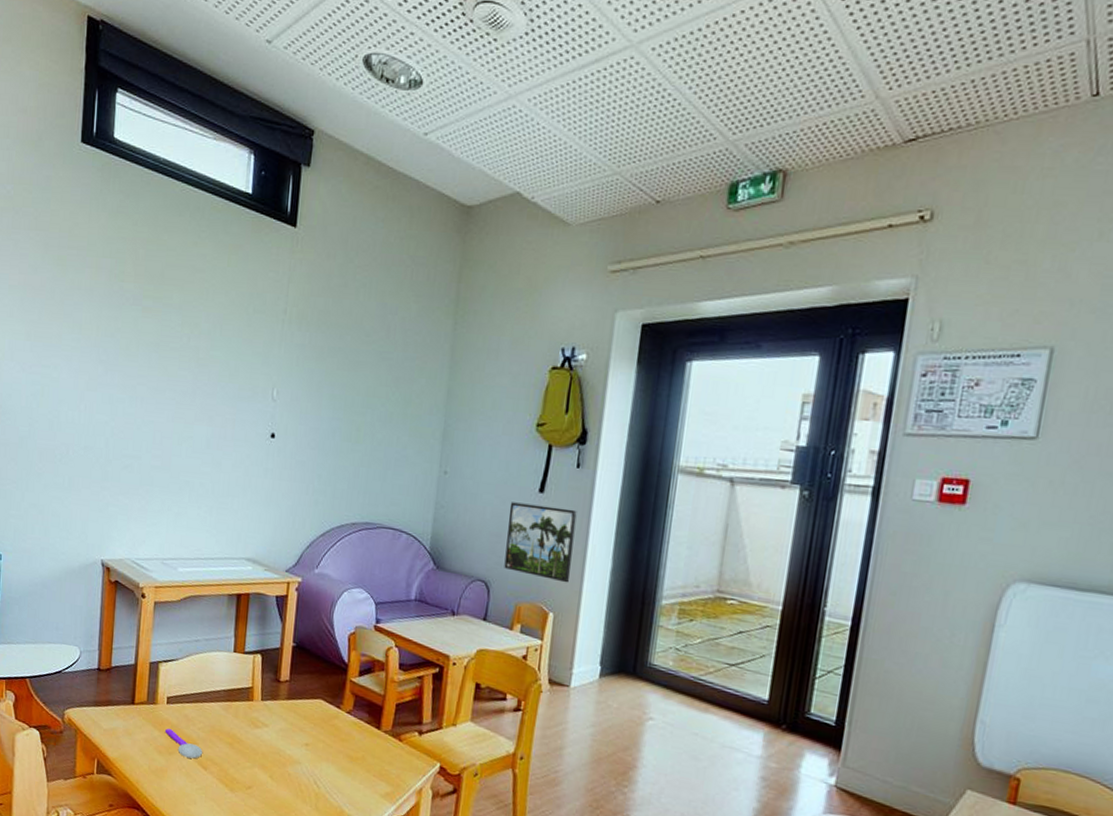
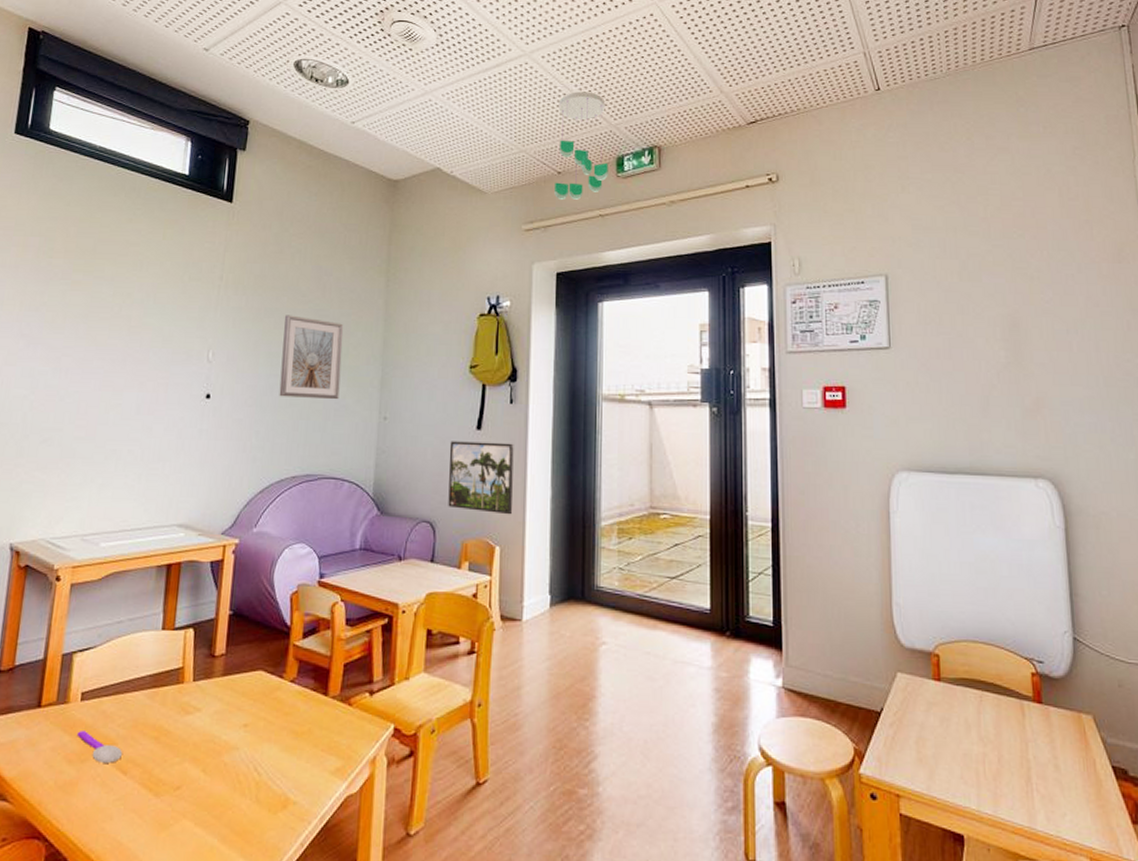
picture frame: none [341,355,408,450] -> present [279,315,344,400]
ceiling mobile: none [649,96,725,236] -> present [554,91,608,200]

